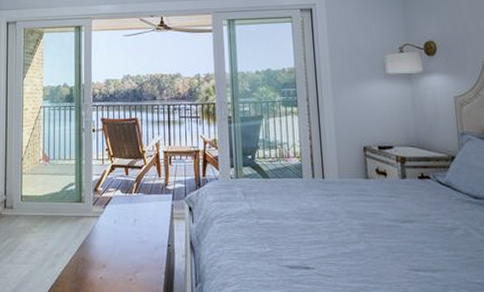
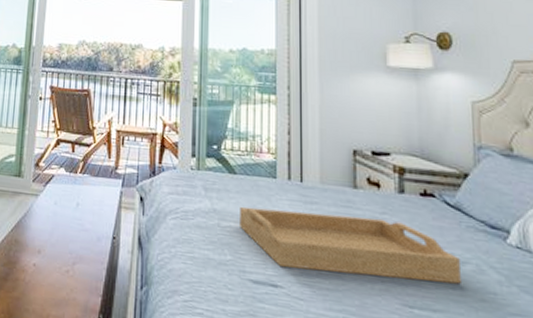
serving tray: none [274,201,454,251] -> present [240,206,461,285]

